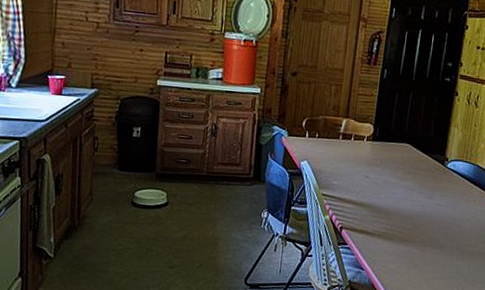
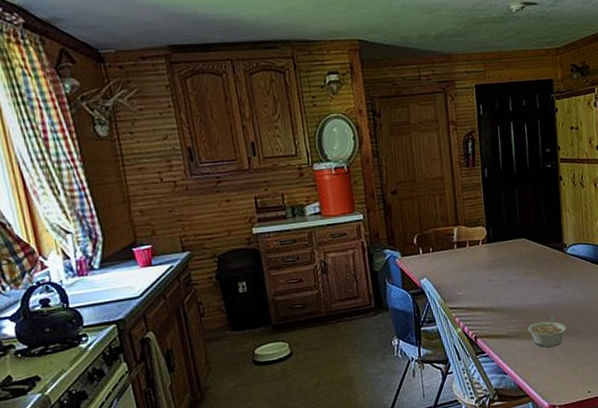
legume: none [392,225,432,255] -> present [527,316,567,348]

